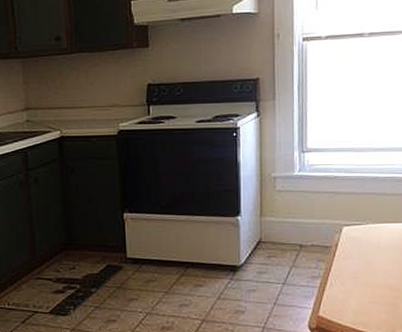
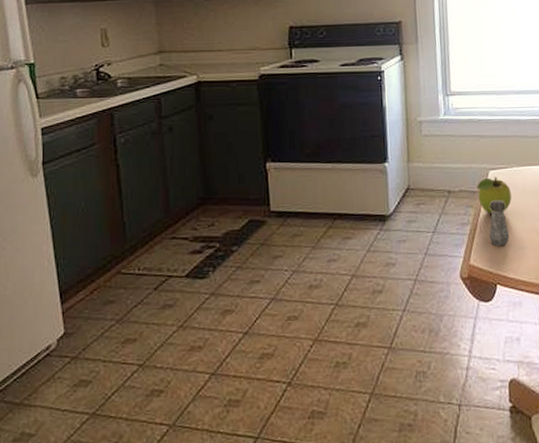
fruit: none [329,233,365,269] -> present [476,177,512,214]
salt shaker: none [339,255,361,300] -> present [488,200,510,247]

